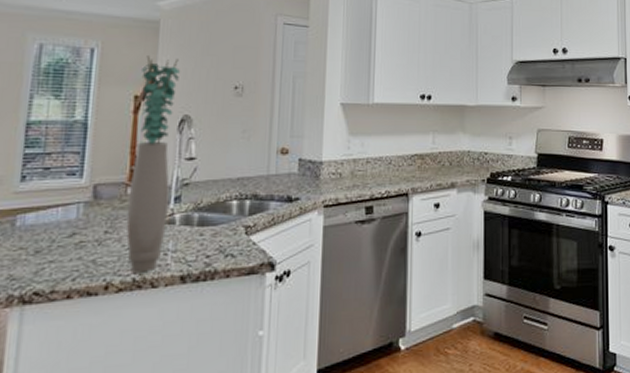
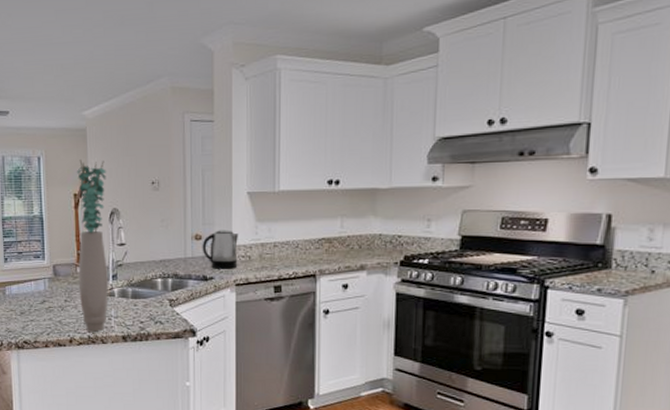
kettle: none [288,143,330,188] -> present [202,230,239,269]

